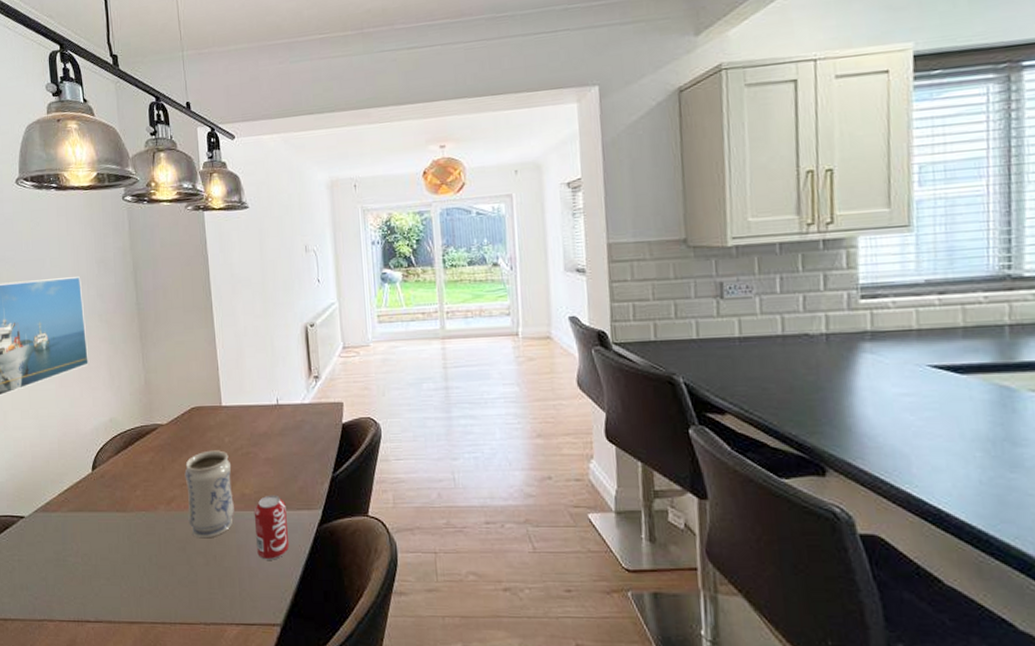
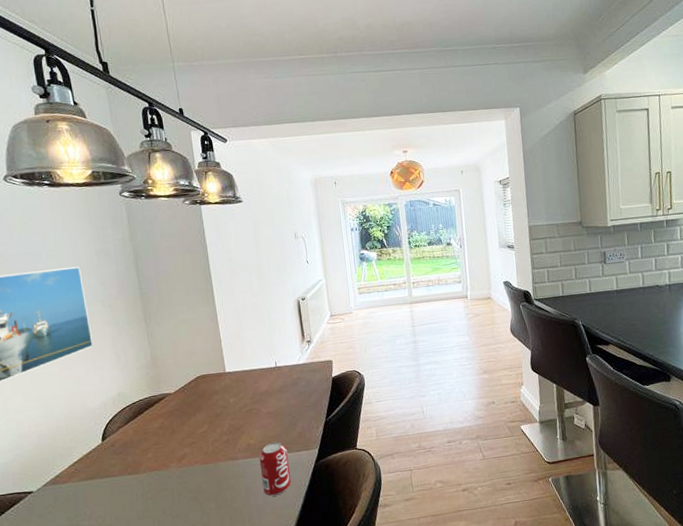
vase: present [184,450,234,539] -> none [193,410,241,487]

